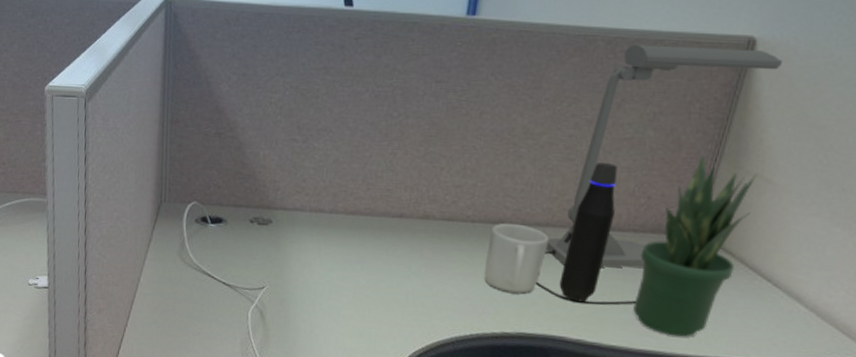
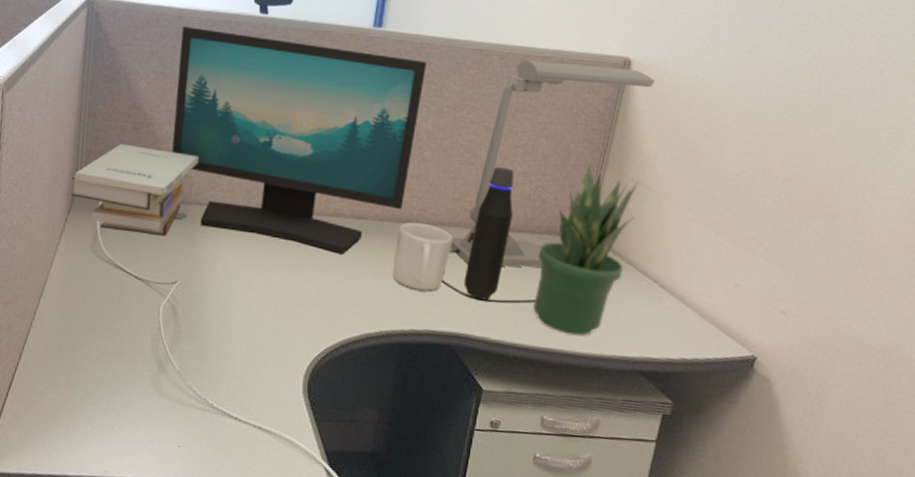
books: none [156,149,283,242] -> present [70,143,199,236]
computer monitor: none [256,24,525,259] -> present [172,26,428,256]

